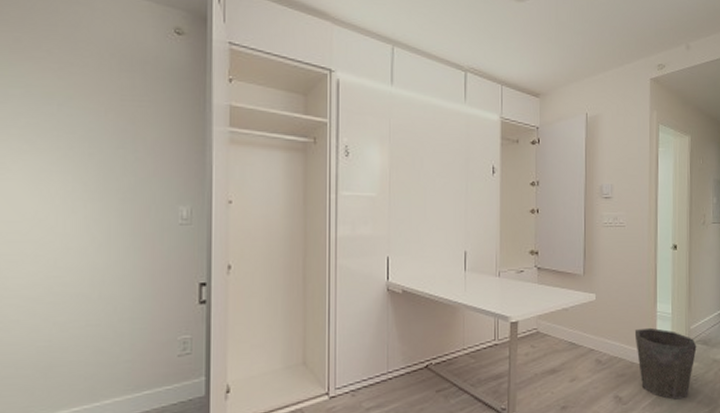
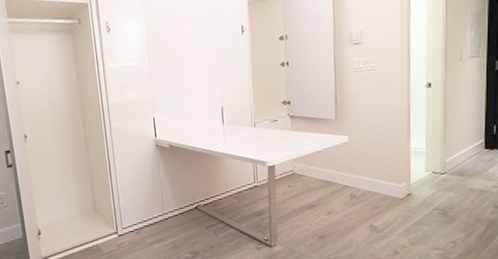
waste bin: present [634,327,697,400] -> none [388,163,452,227]

